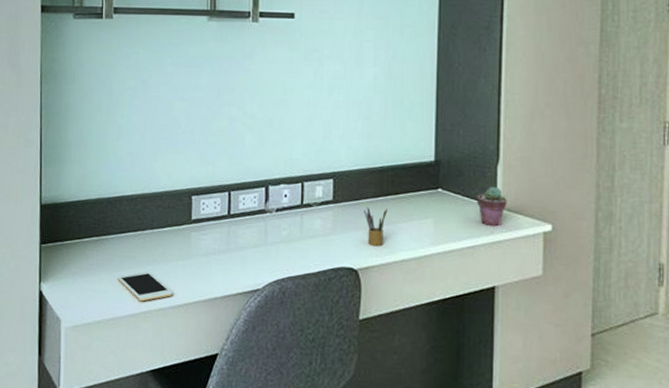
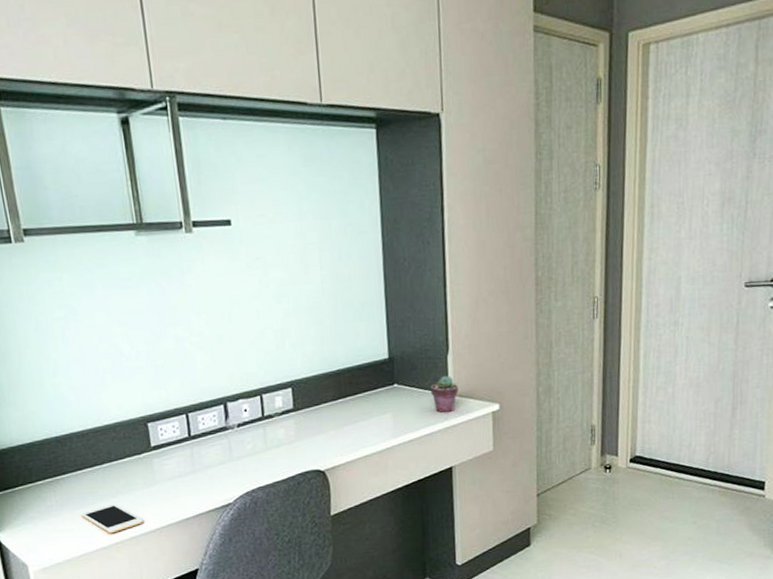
pencil box: present [364,206,387,247] -> none [325,409,348,447]

